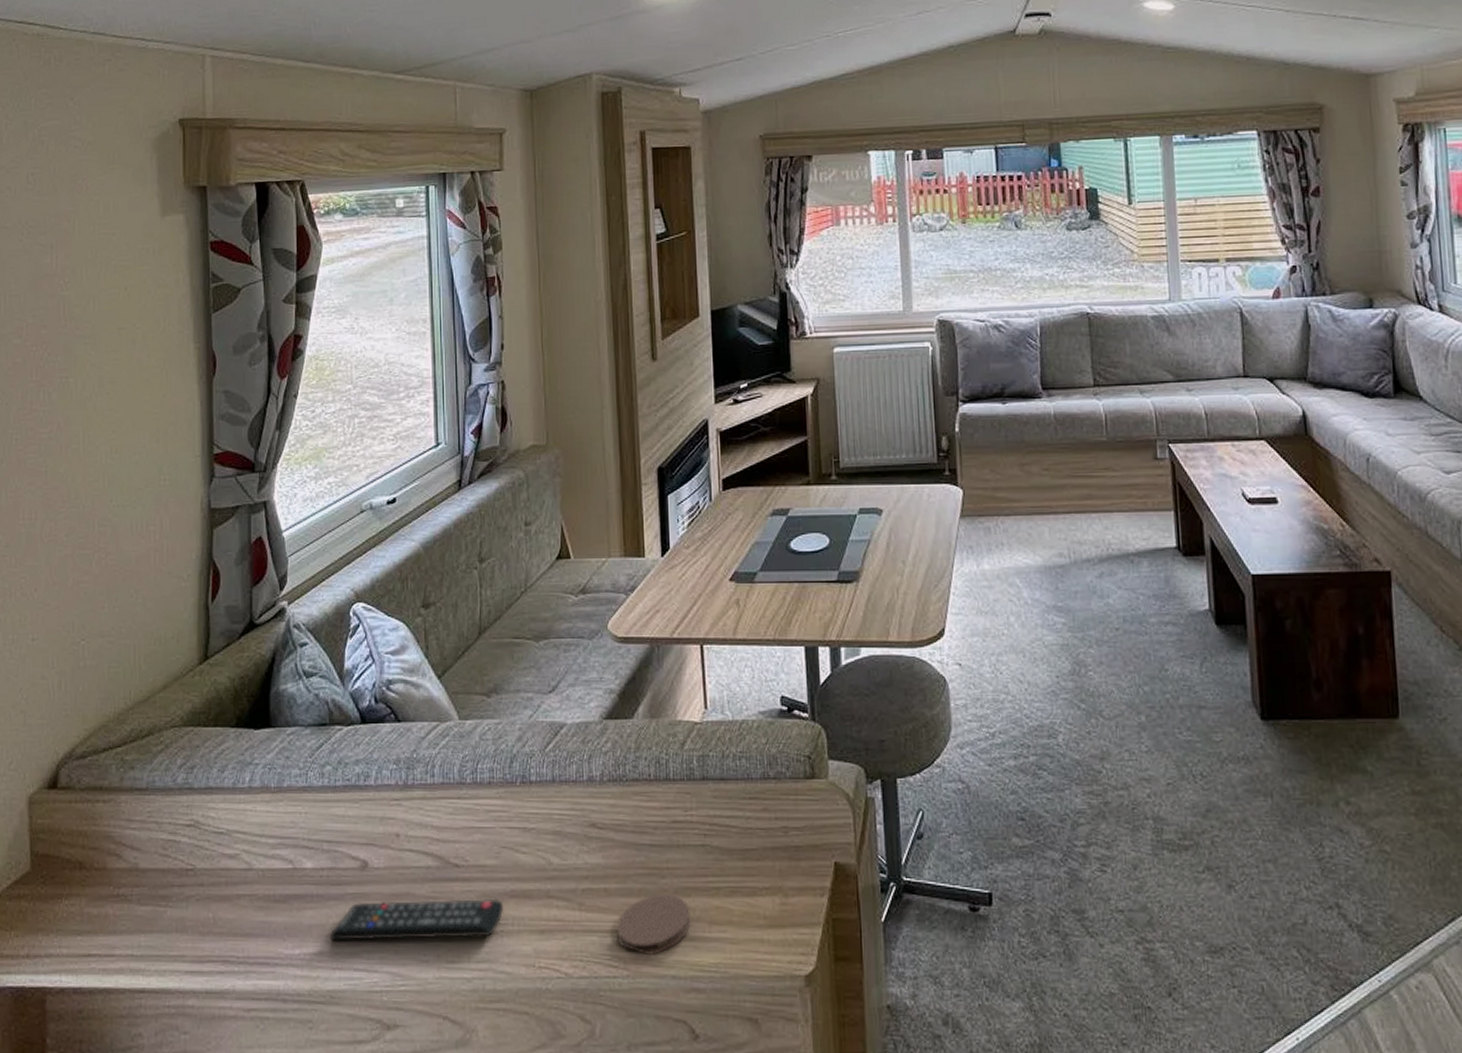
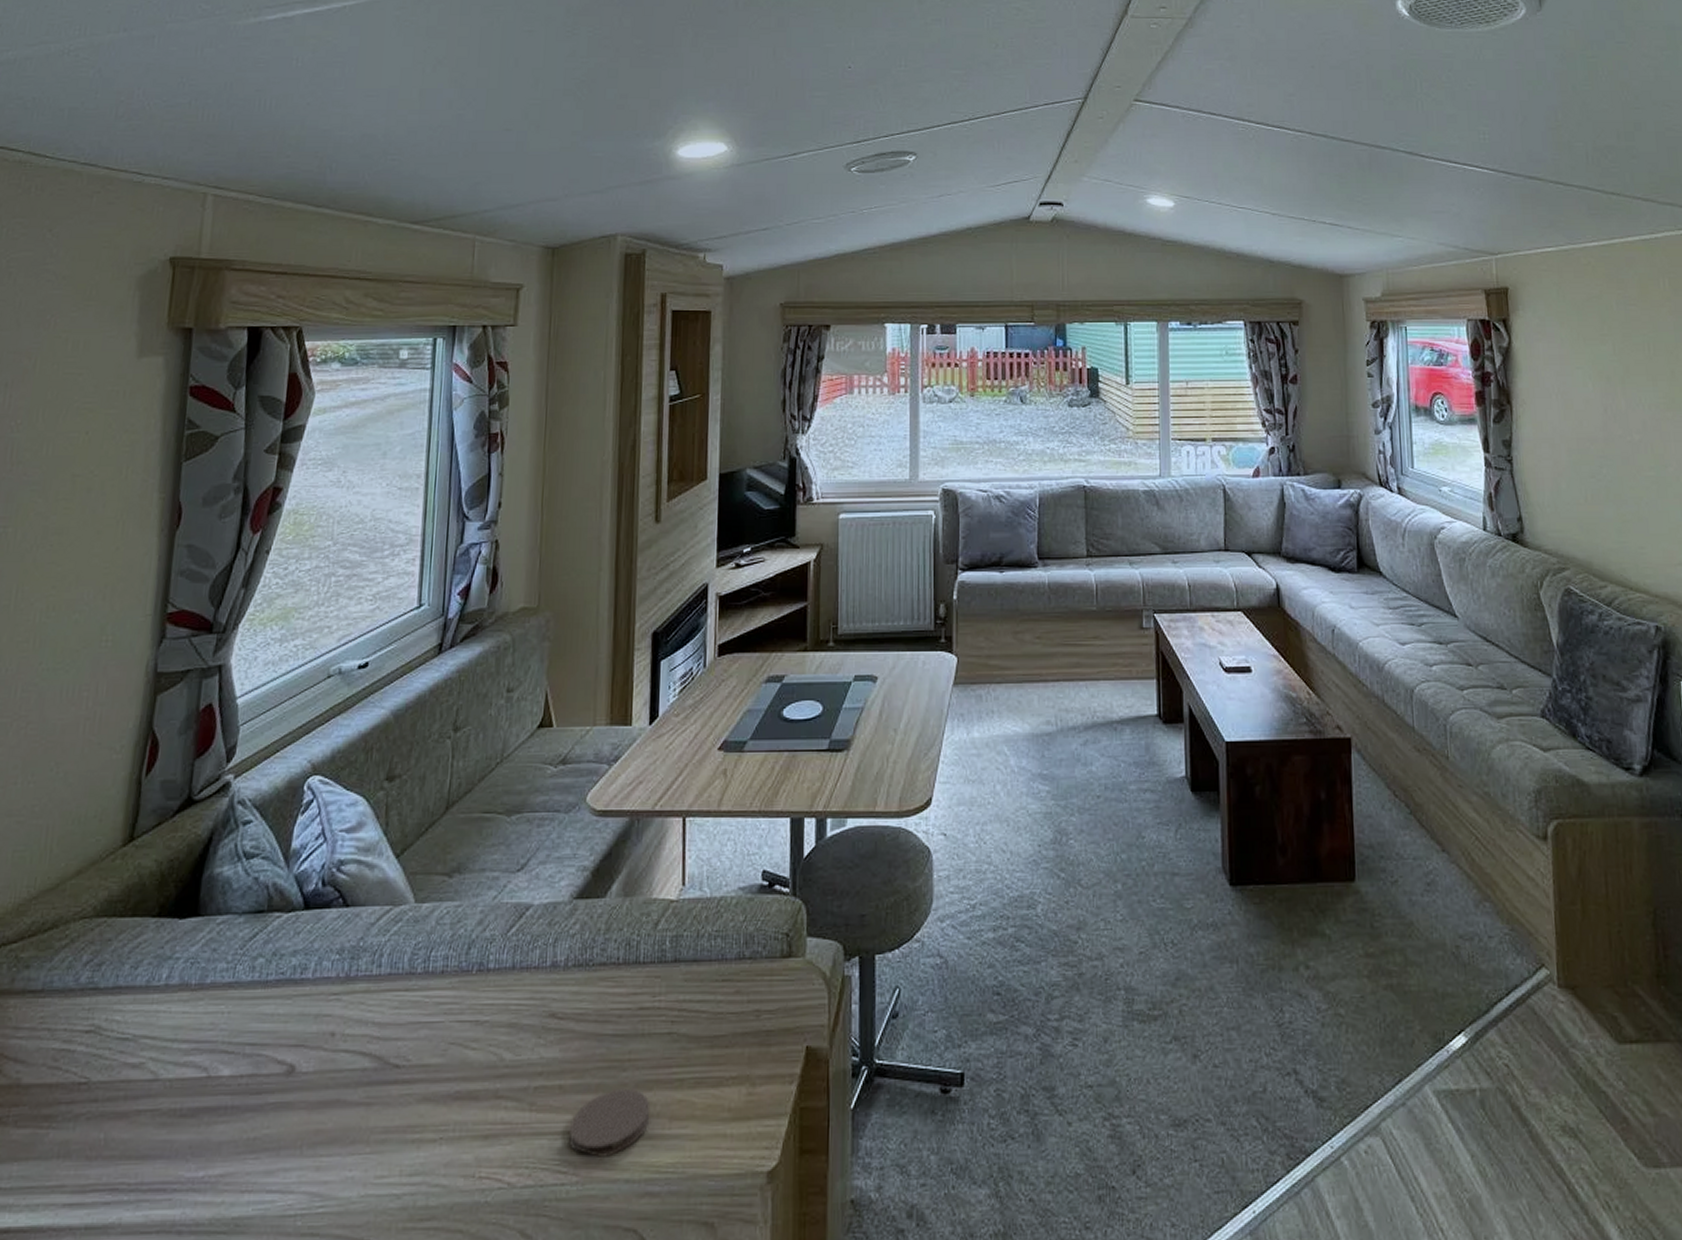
remote control: present [329,898,504,942] -> none [240,1101,446,1160]

